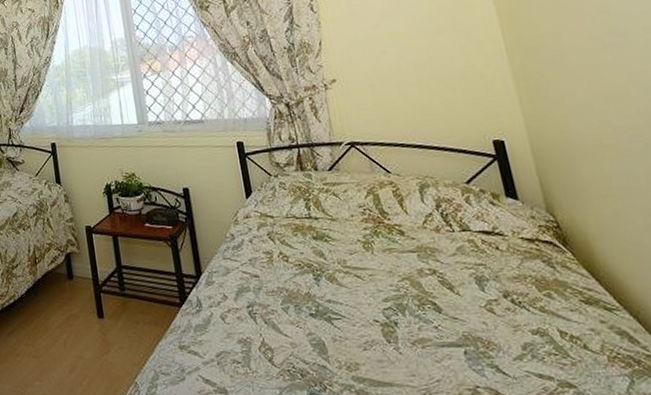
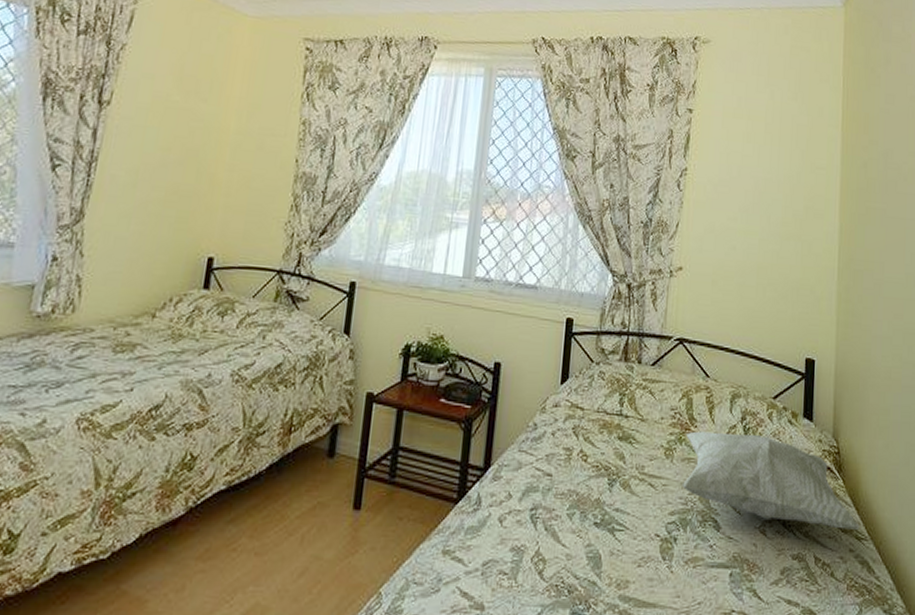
decorative pillow: none [381,219,607,301] -> present [681,431,860,530]

